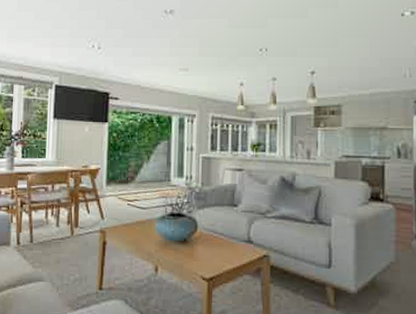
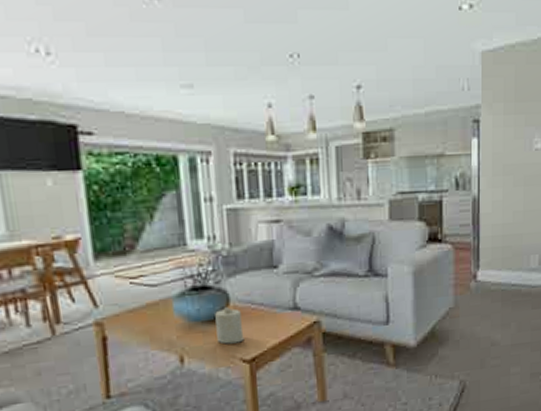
candle: none [185,231,206,263] -> present [215,306,244,344]

